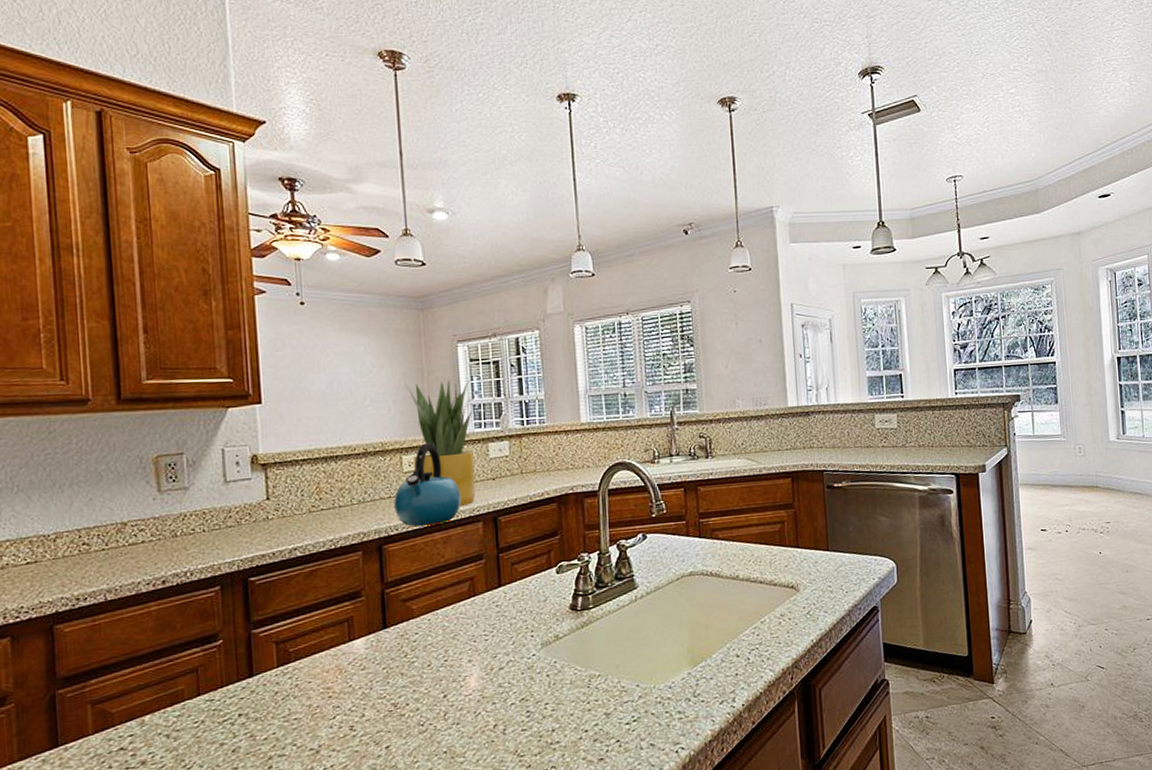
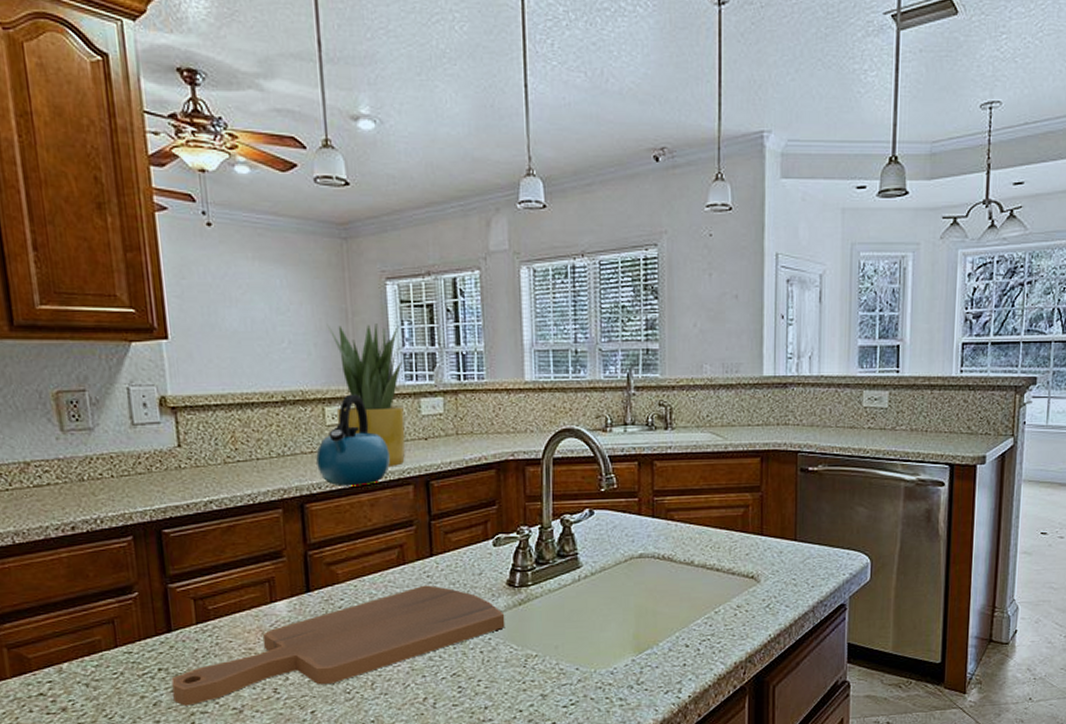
cutting board: none [251,614,570,750] -> present [171,585,505,706]

